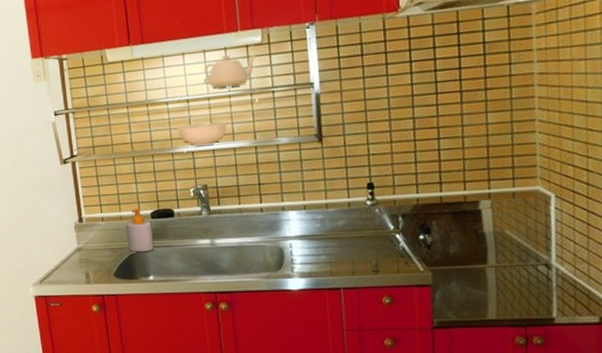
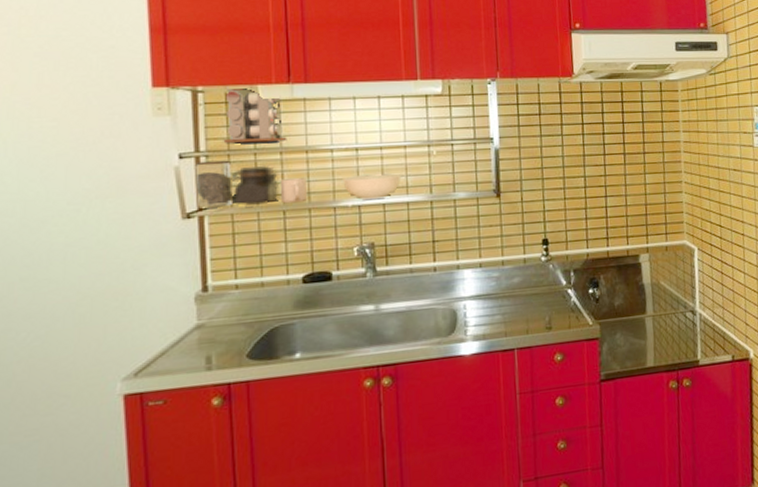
jar: none [66,115,96,156] -> present [195,160,234,209]
spice rack: none [82,53,131,102] -> present [223,86,287,145]
jar: none [92,118,128,153] -> present [231,165,278,205]
soap bottle: present [126,208,154,253] -> none [269,272,303,326]
cup: none [128,128,151,151] -> present [280,178,308,204]
teapot: present [204,54,257,90] -> none [377,103,437,139]

